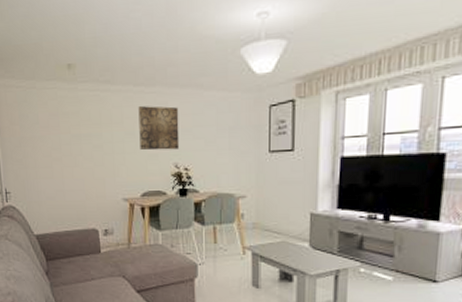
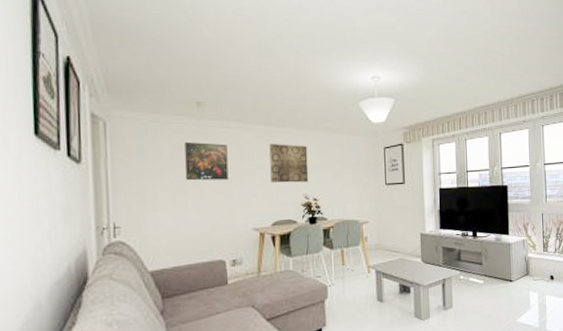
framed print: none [58,107,99,149] -> present [185,141,229,181]

